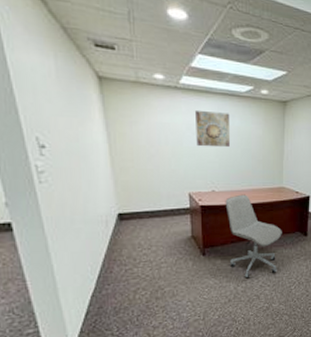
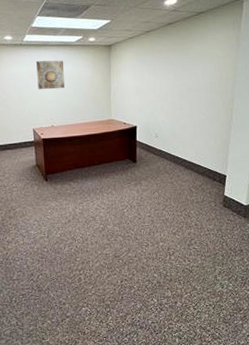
office chair: present [225,194,282,279] -> none [62,127,113,202]

